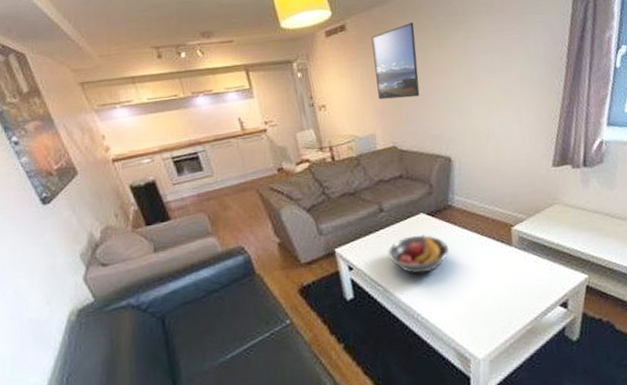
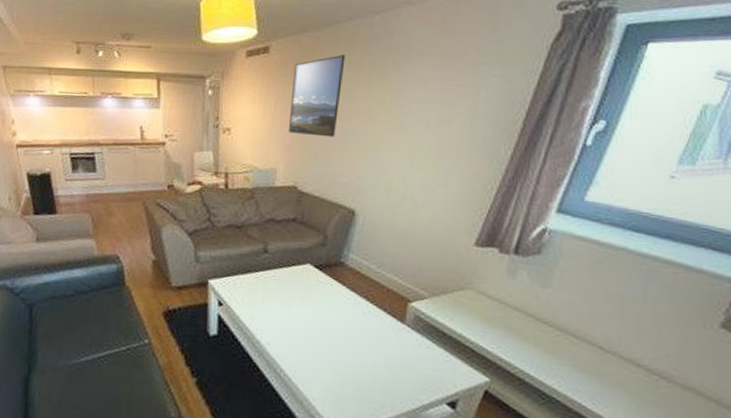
fruit bowl: present [387,234,449,274] -> none [262,285,330,329]

